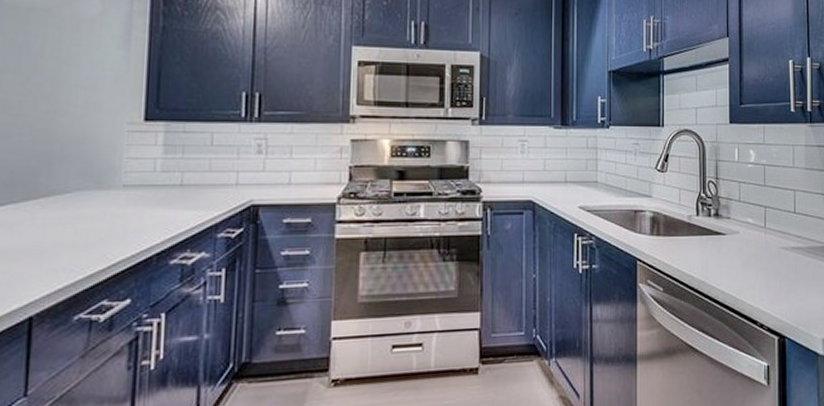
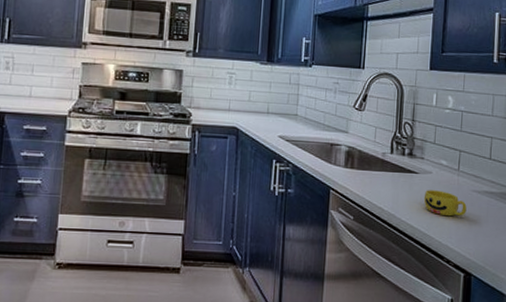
cup: none [733,251,776,278] -> present [423,190,467,217]

